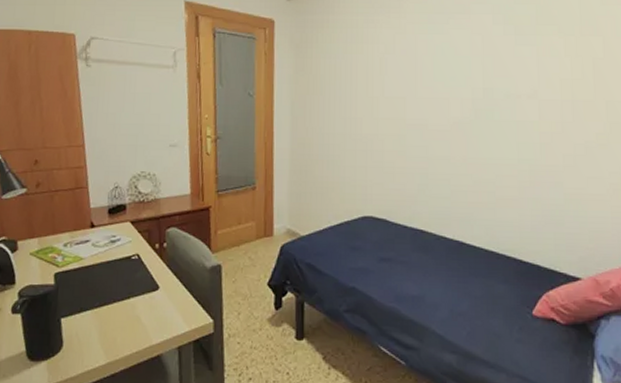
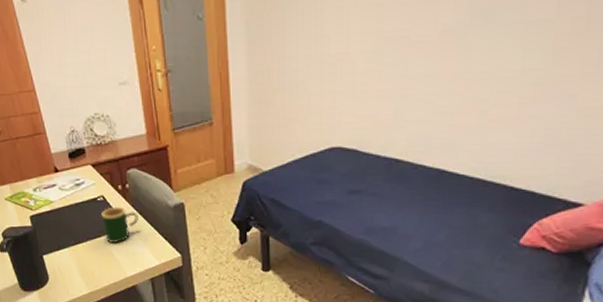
mug: none [133,266,173,307] -> present [101,207,139,244]

